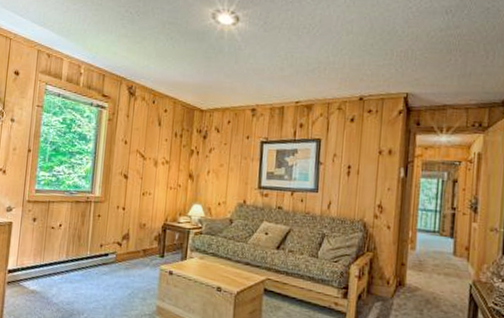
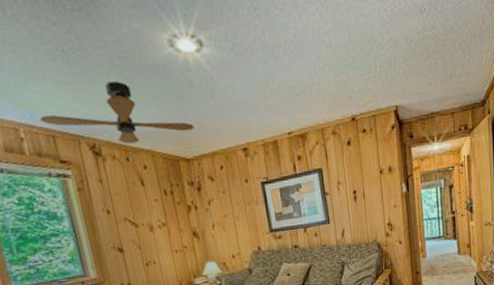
ceiling fan: none [99,40,215,90] -> present [40,81,195,144]

